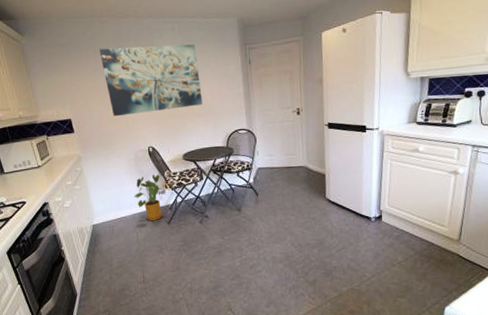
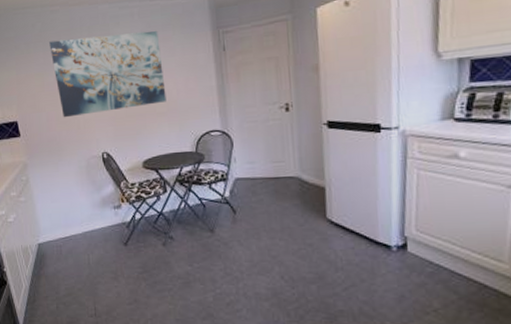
house plant: present [134,174,163,221] -> none [85,185,119,242]

